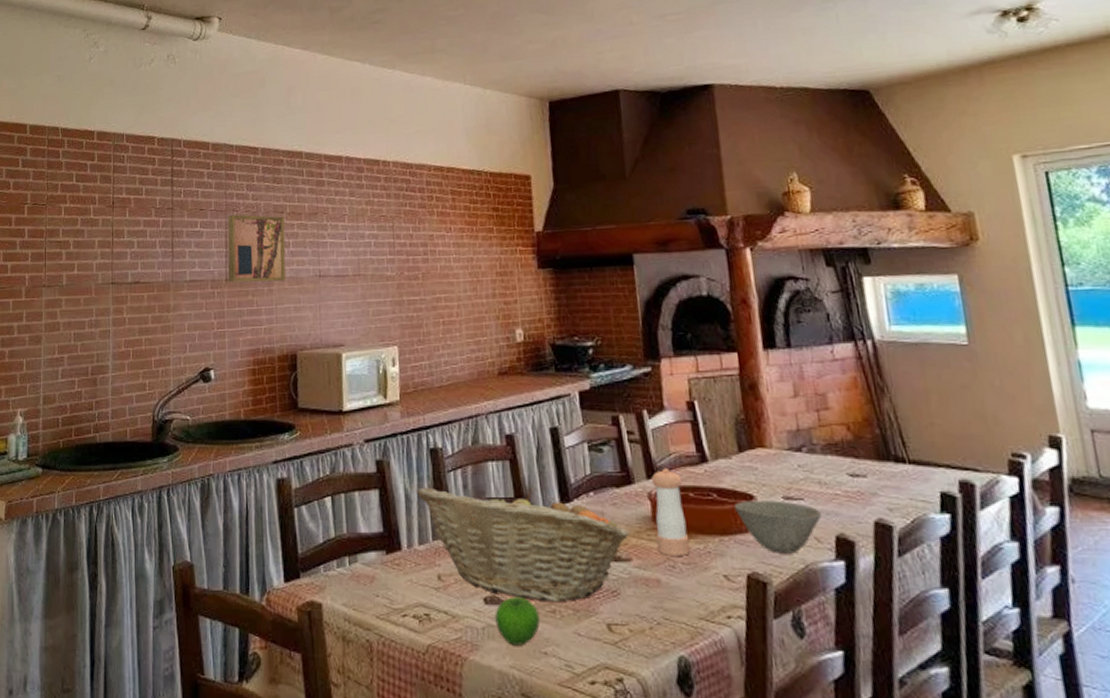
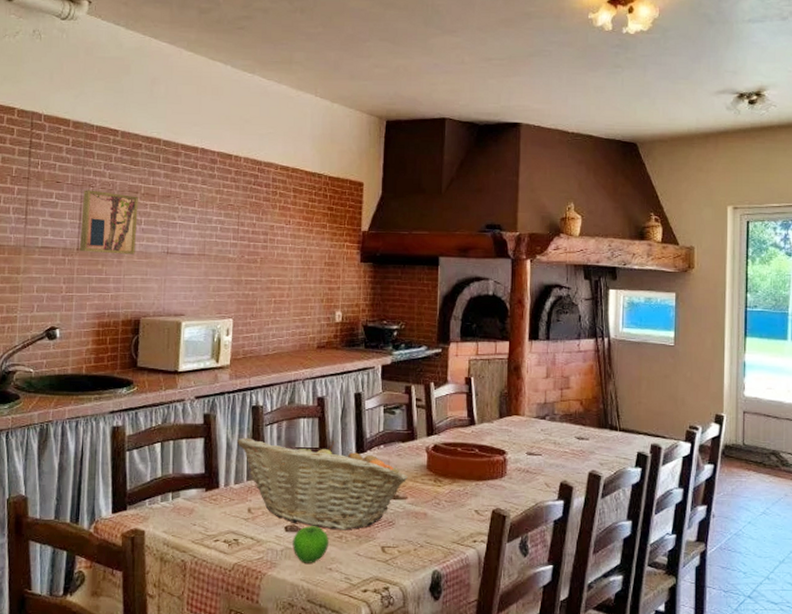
pepper shaker: present [651,468,691,556] -> none [427,428,454,496]
bowl: present [733,500,821,554] -> none [489,455,552,495]

